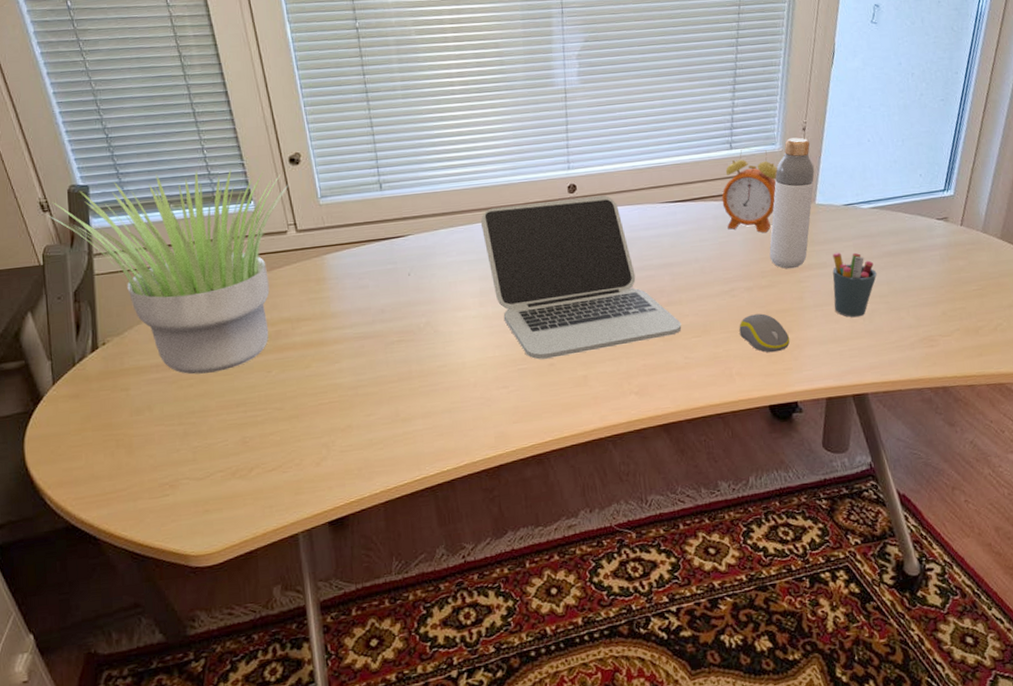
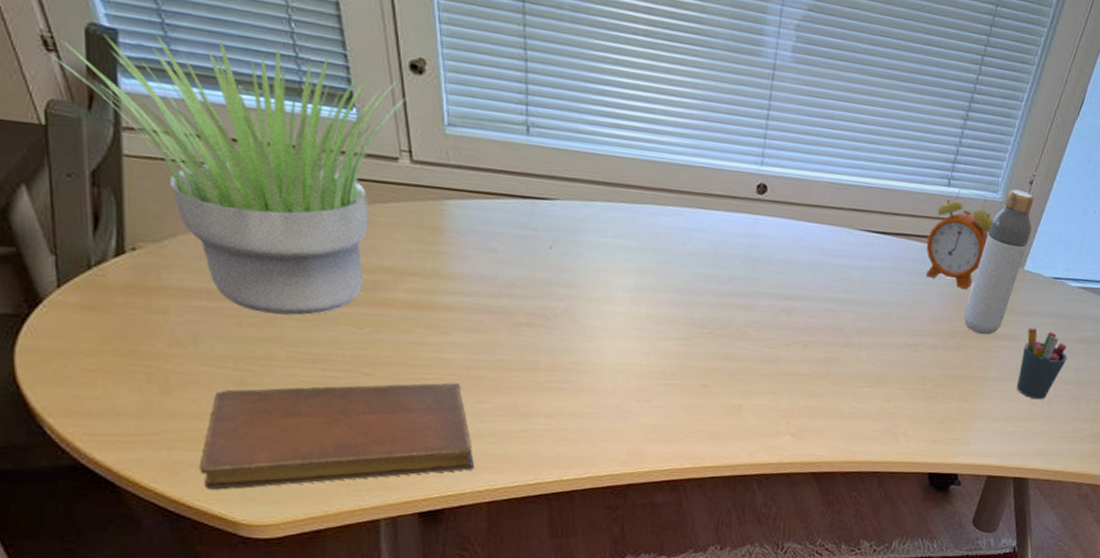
notebook: none [157,402,370,530] -> present [199,382,475,490]
laptop: present [480,195,682,360] -> none [646,189,855,381]
computer mouse: present [739,313,790,353] -> none [915,375,965,420]

